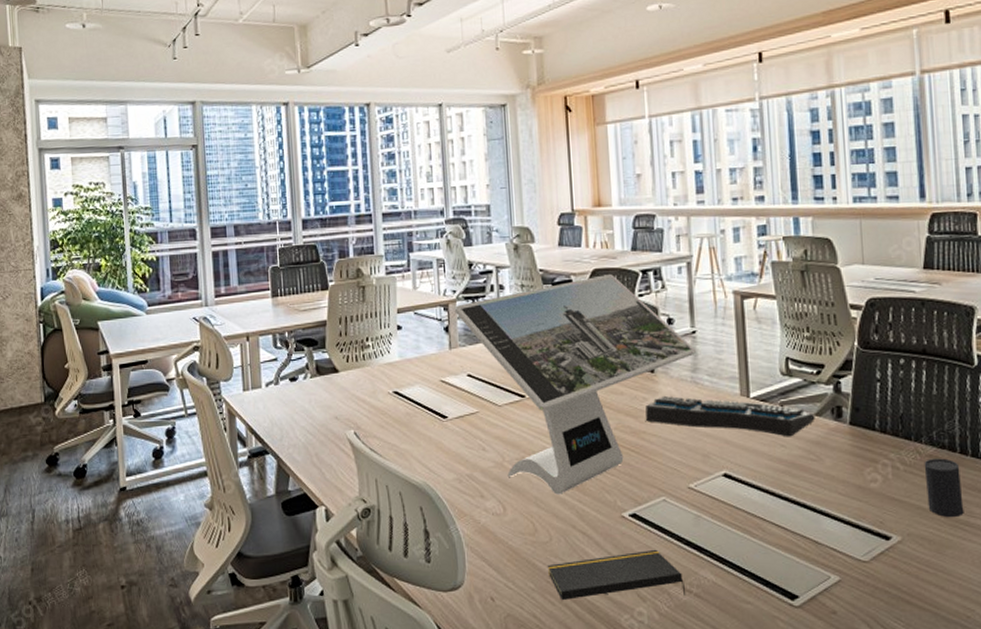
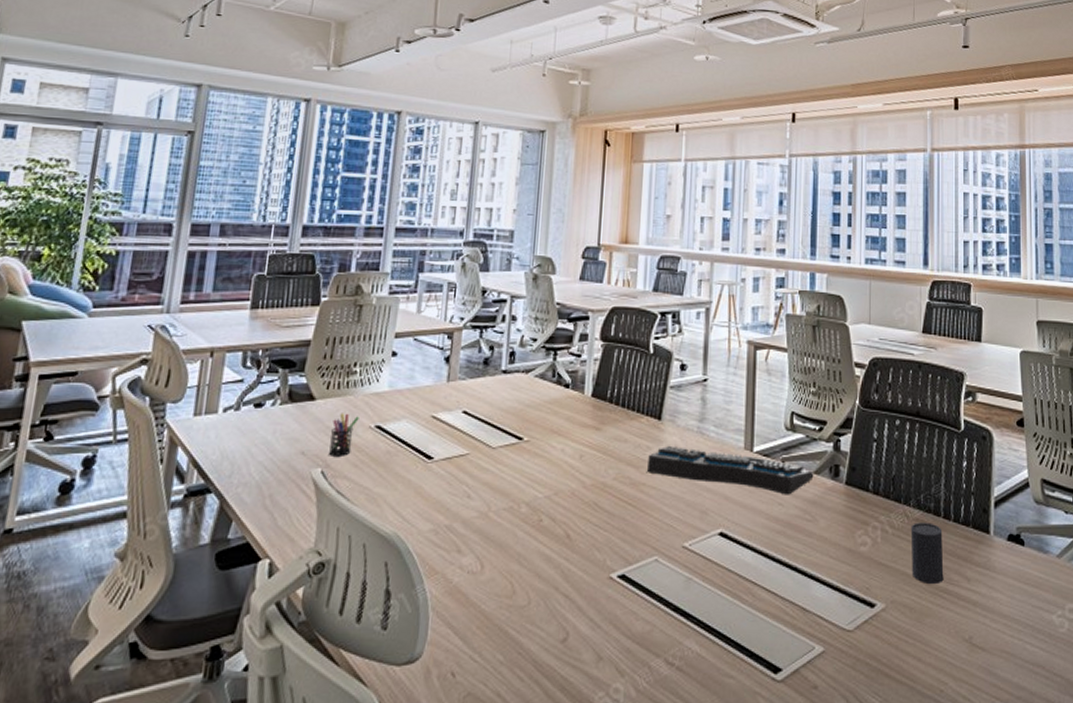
pen holder: none [356,382,379,419] -> present [329,413,360,456]
computer monitor: present [454,273,695,495] -> none [459,313,705,551]
notepad: present [548,549,686,600] -> none [521,615,668,675]

